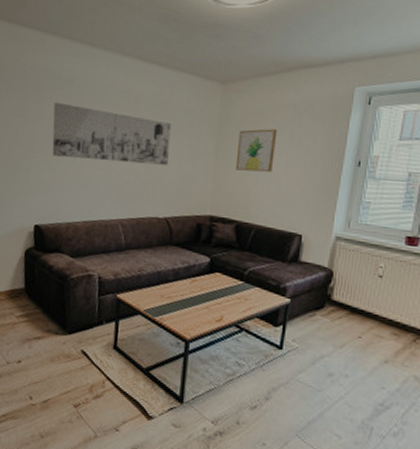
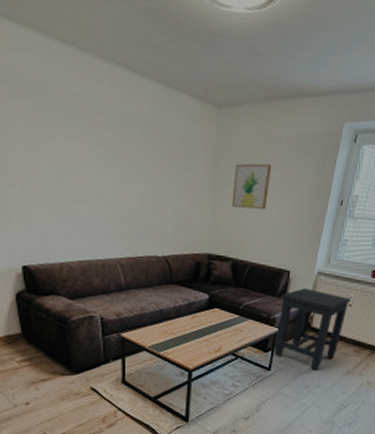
wall art: present [52,102,172,165] -> none [24,116,166,200]
side table: none [286,254,381,356] -> present [274,288,351,371]

